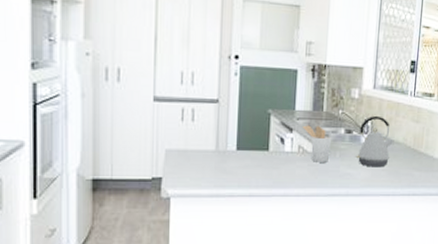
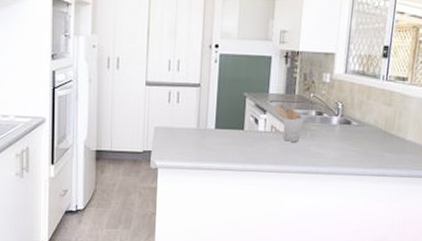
kettle: present [355,115,394,168] -> none [326,98,365,148]

